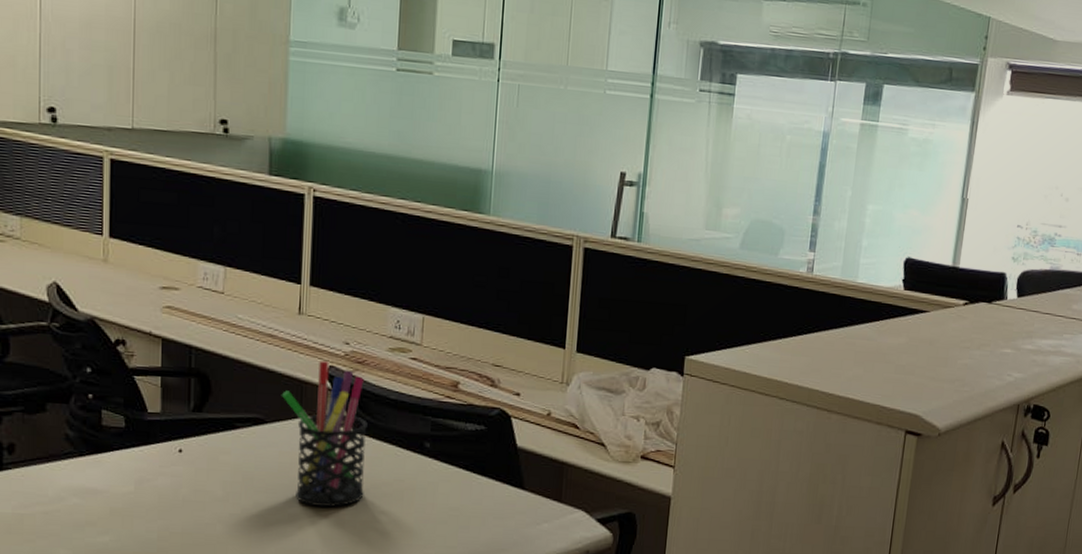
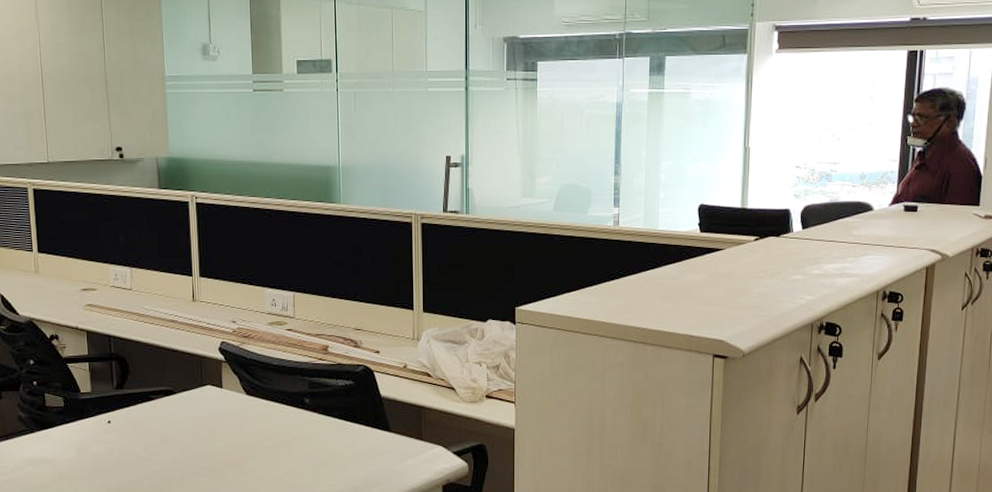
pen holder: present [282,361,368,508] -> none [186,338,259,460]

